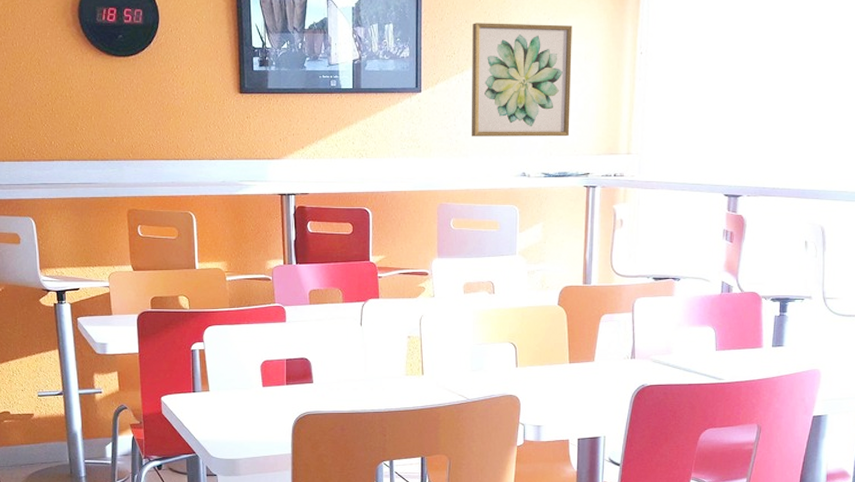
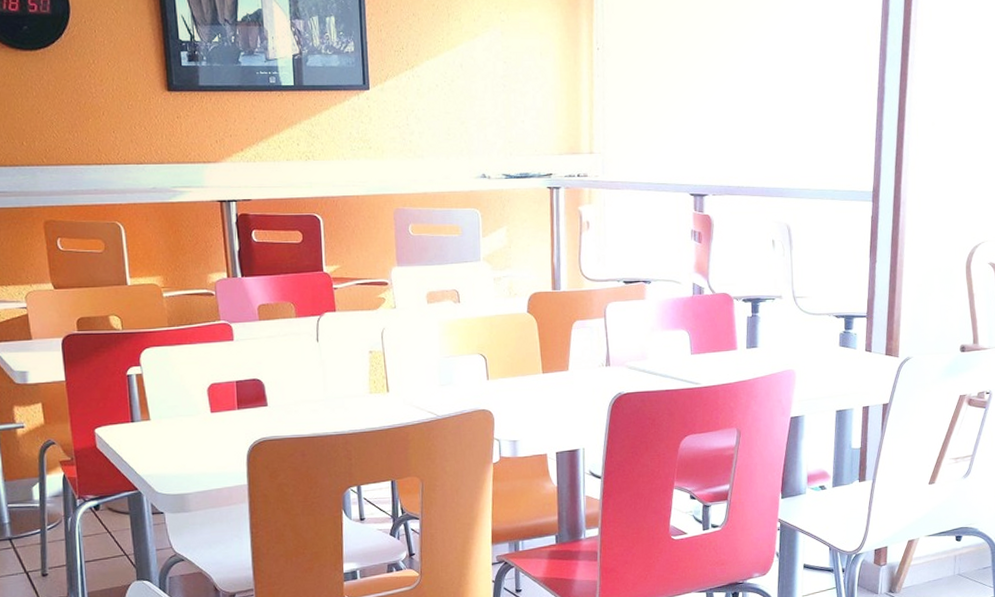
wall art: present [472,23,572,137] -> none [420,16,530,136]

